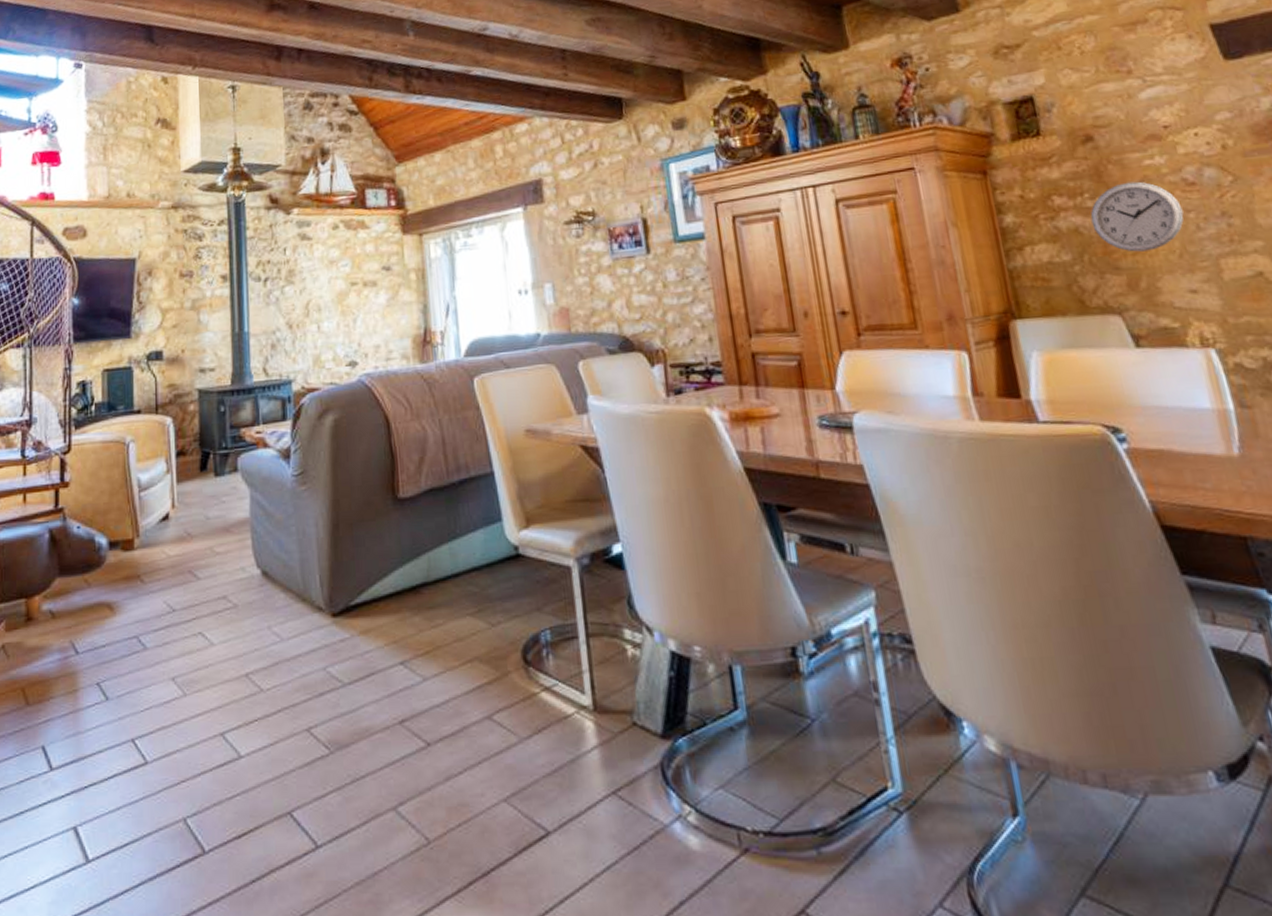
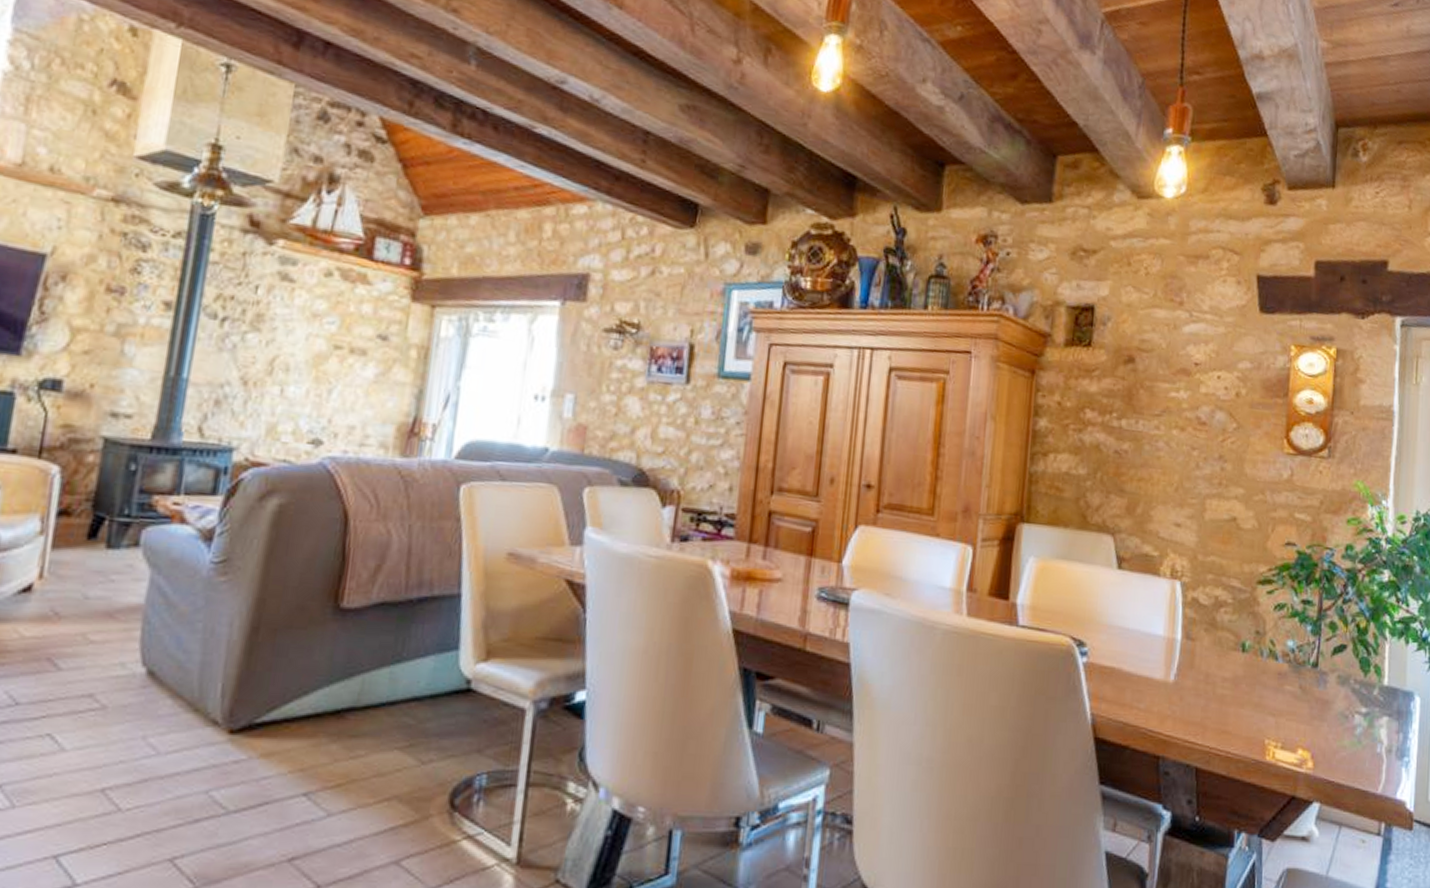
wall clock: present [1090,181,1184,252] -> none [1112,409,1190,480]

